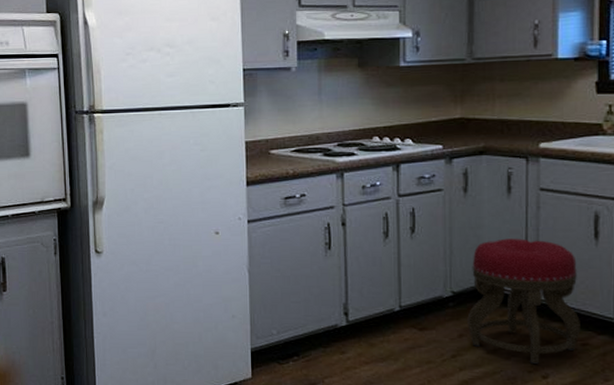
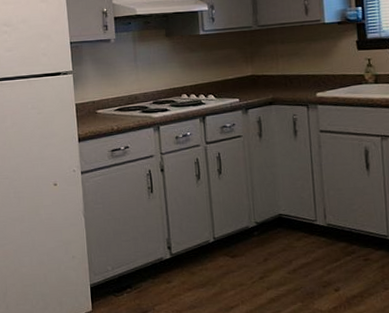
stool: present [467,238,580,364] -> none [270,173,362,279]

